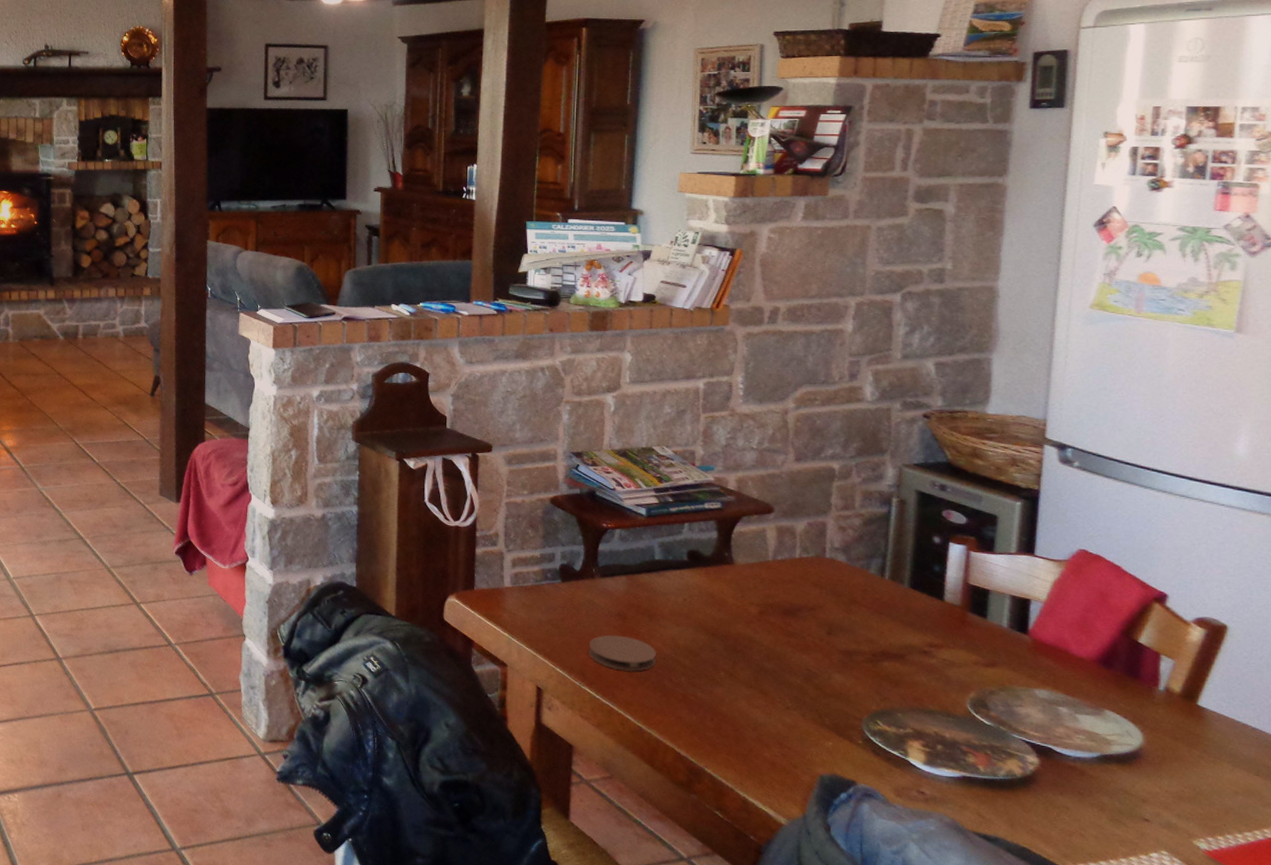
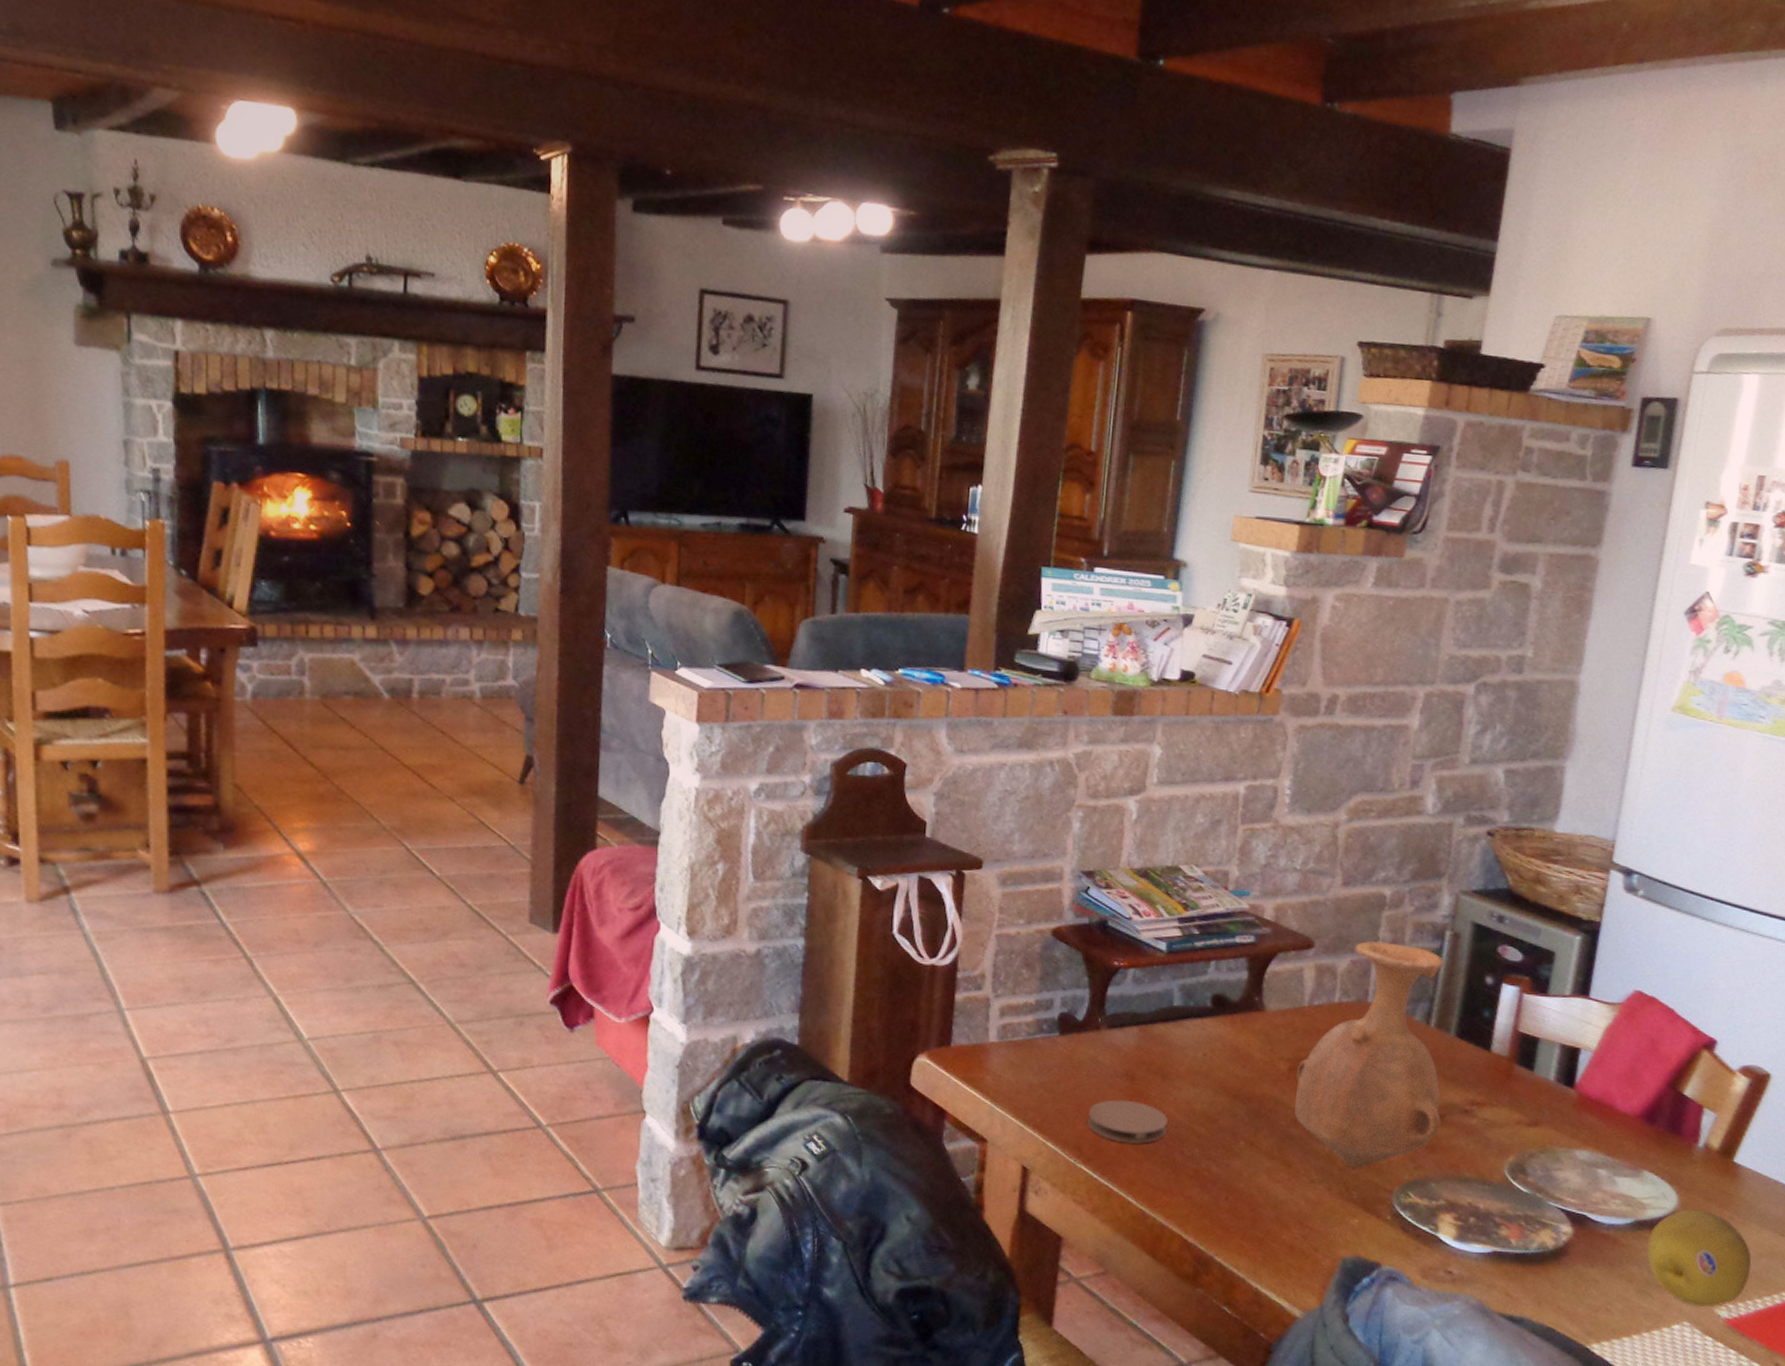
vase: none [766,506,903,699] -> present [1294,940,1444,1169]
fruit: none [1116,746,1228,838] -> present [1647,1209,1752,1306]

